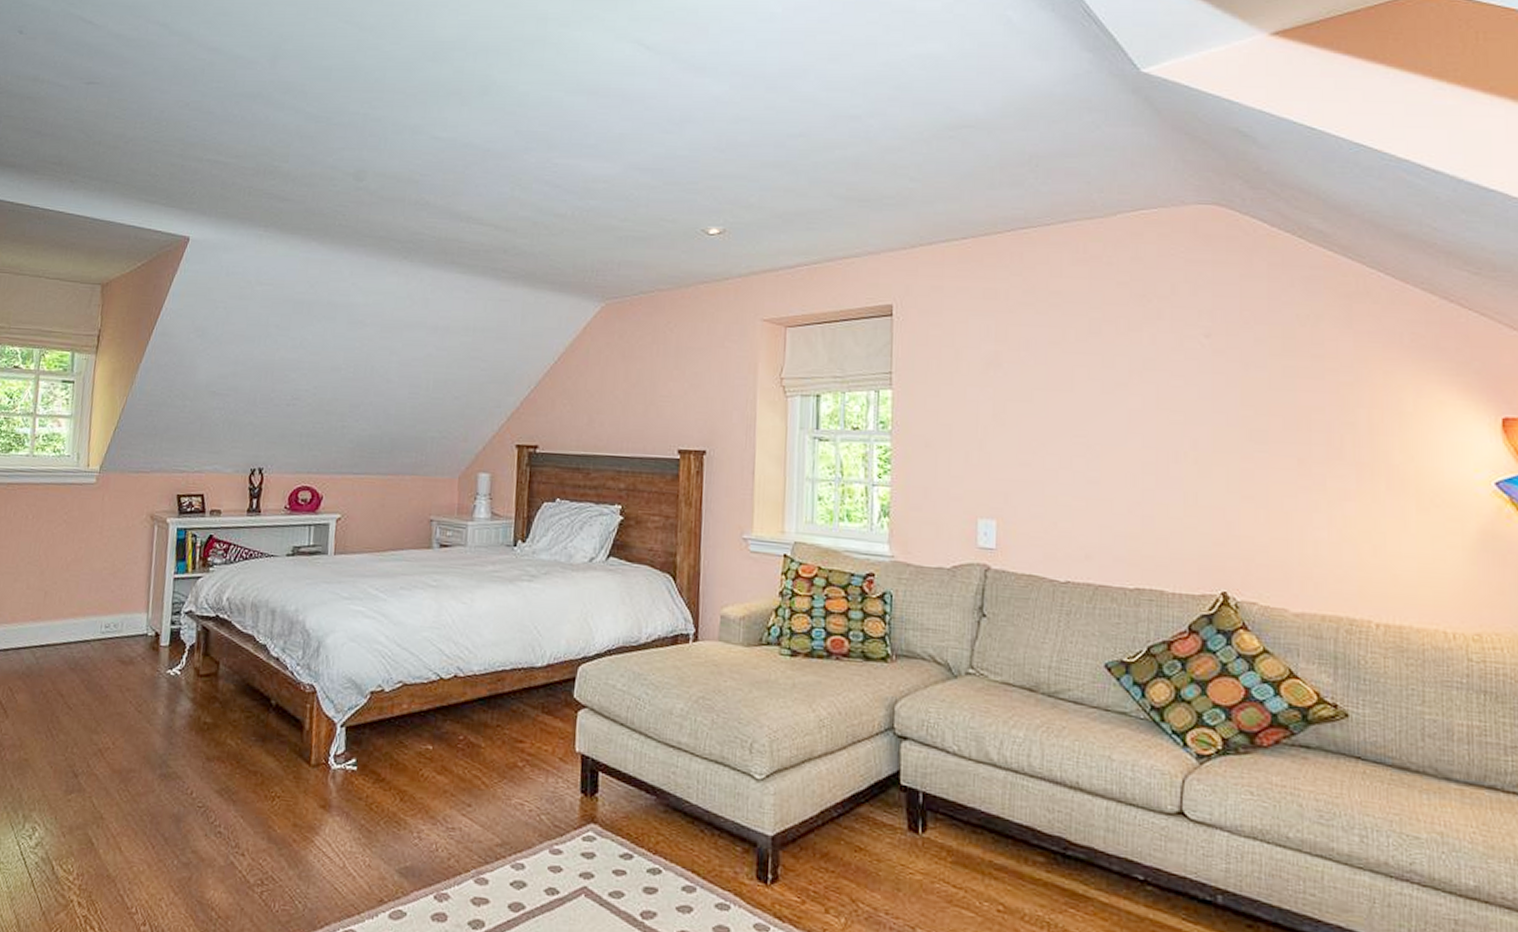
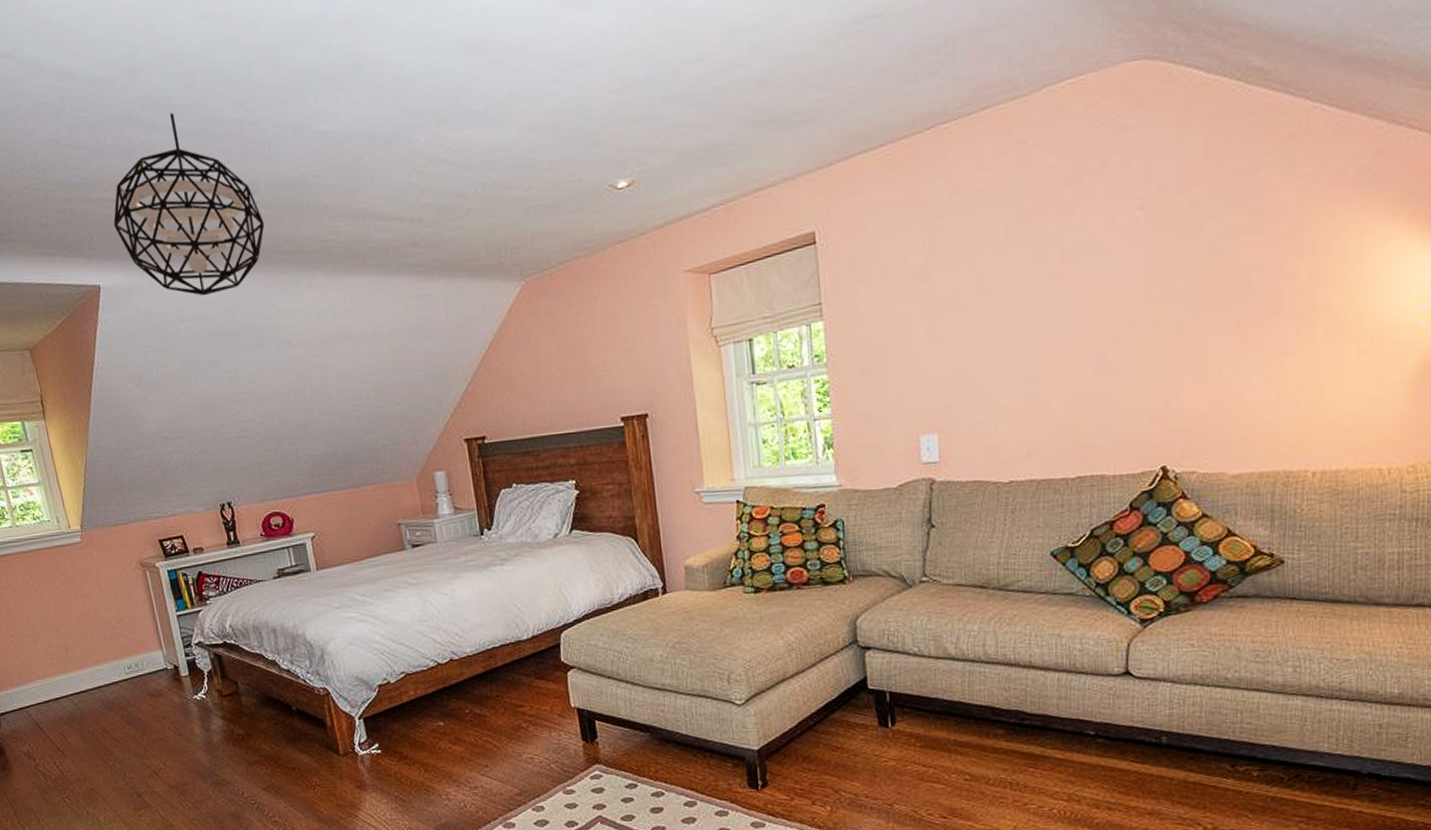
pendant light: none [219,97,365,264] -> present [113,112,265,296]

